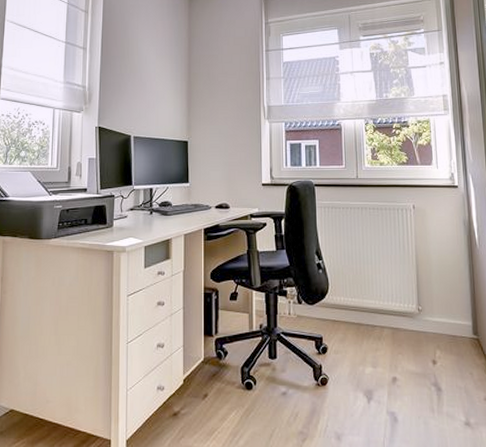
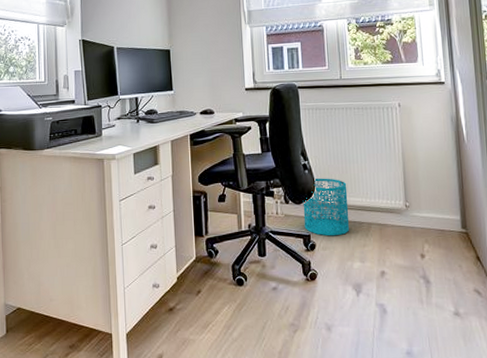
wastebasket: none [316,278,363,339] -> present [303,178,350,236]

